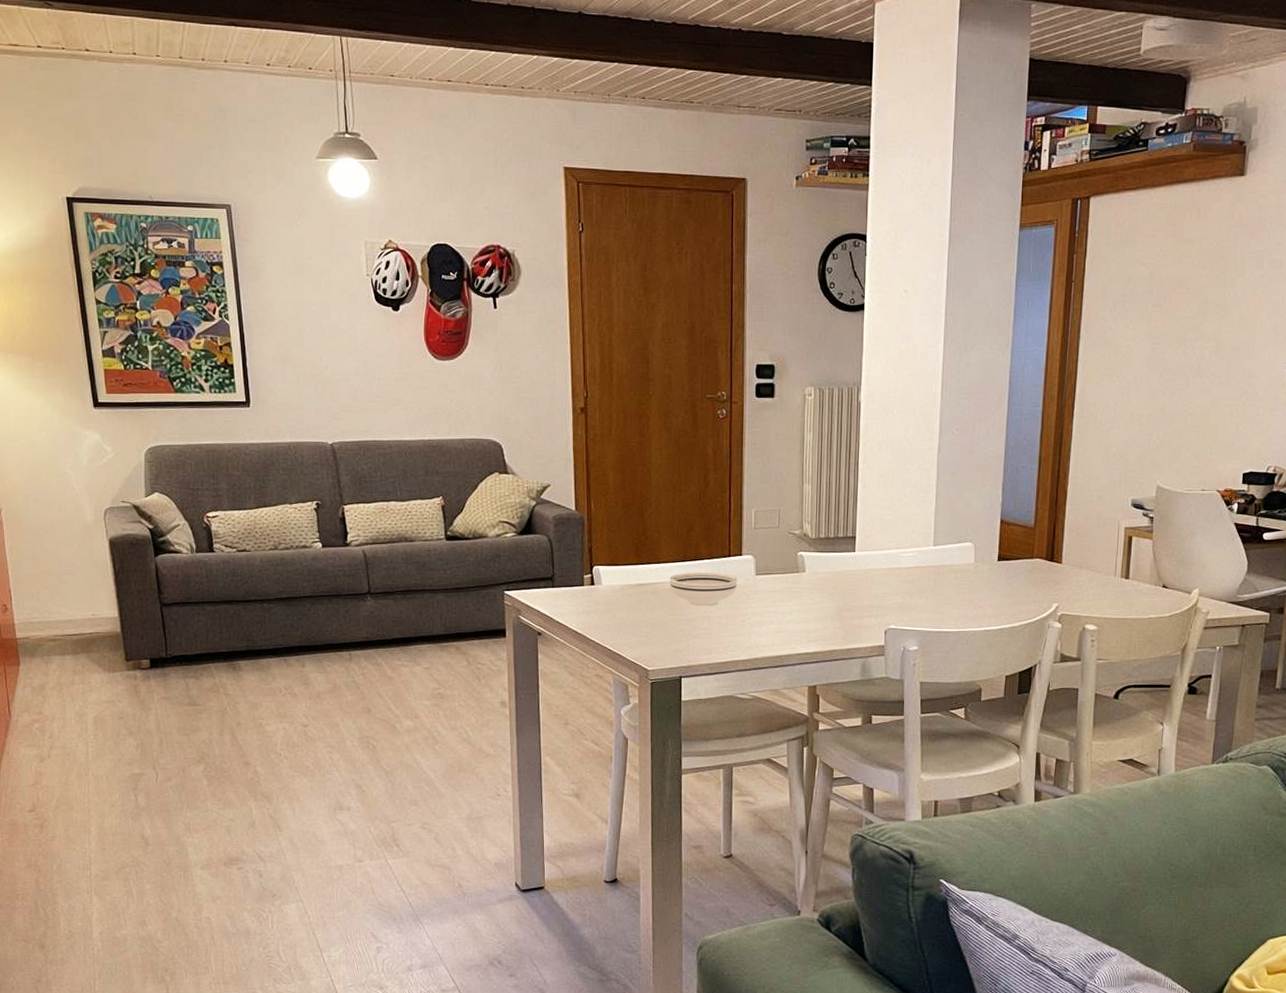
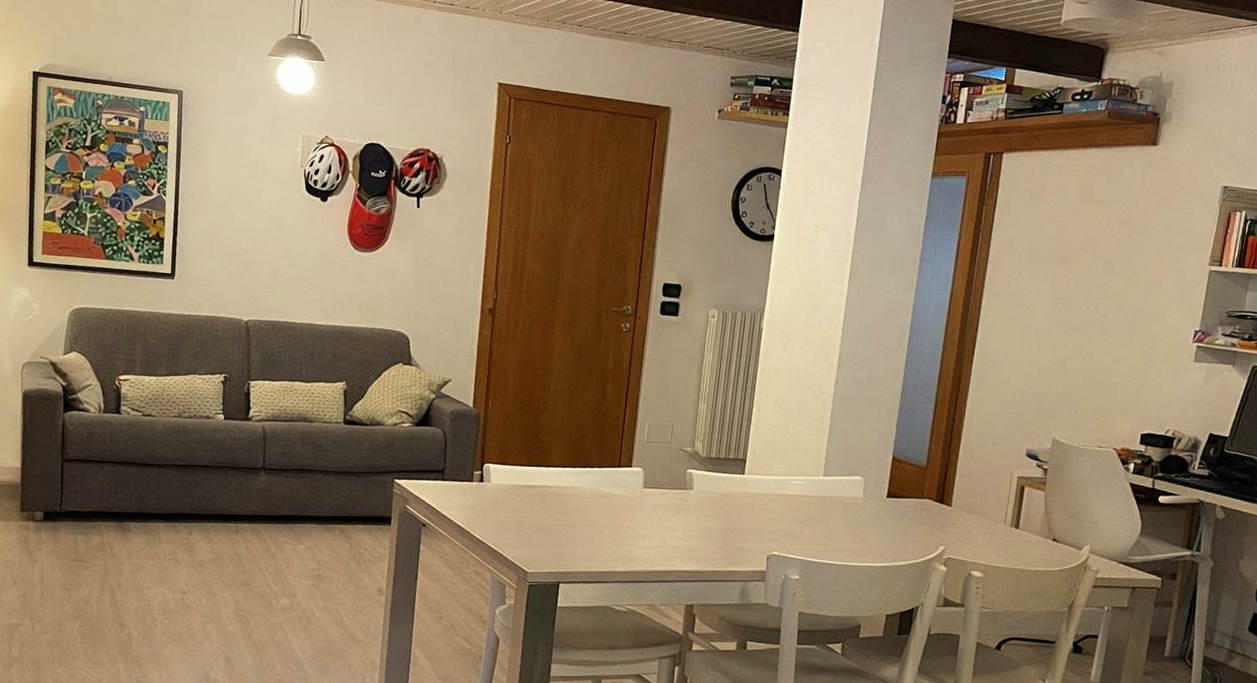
bowl: present [669,572,738,606] -> none [557,478,625,514]

